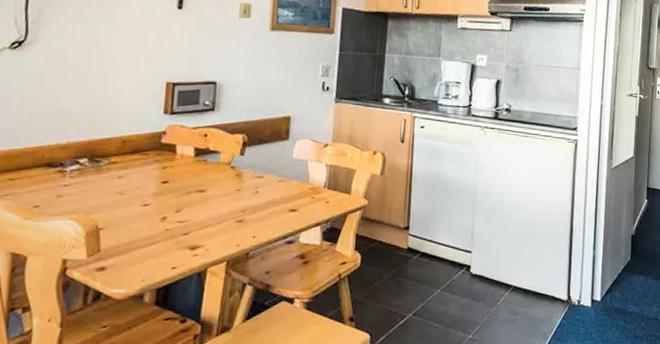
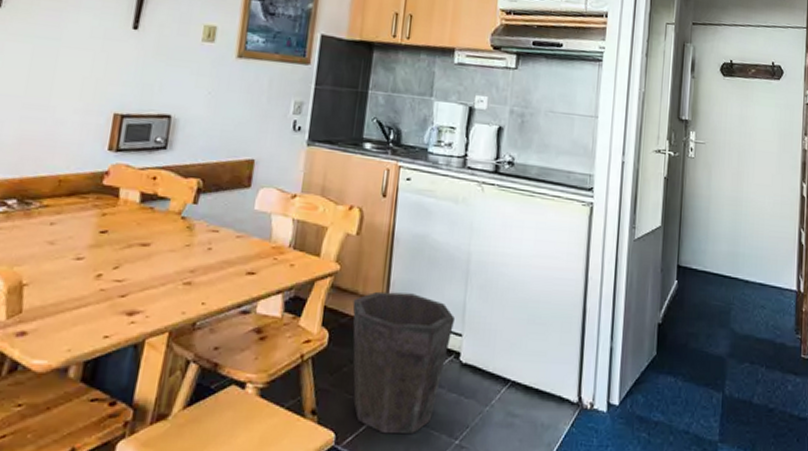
waste bin: none [380,220,466,333] -> present [352,291,456,434]

